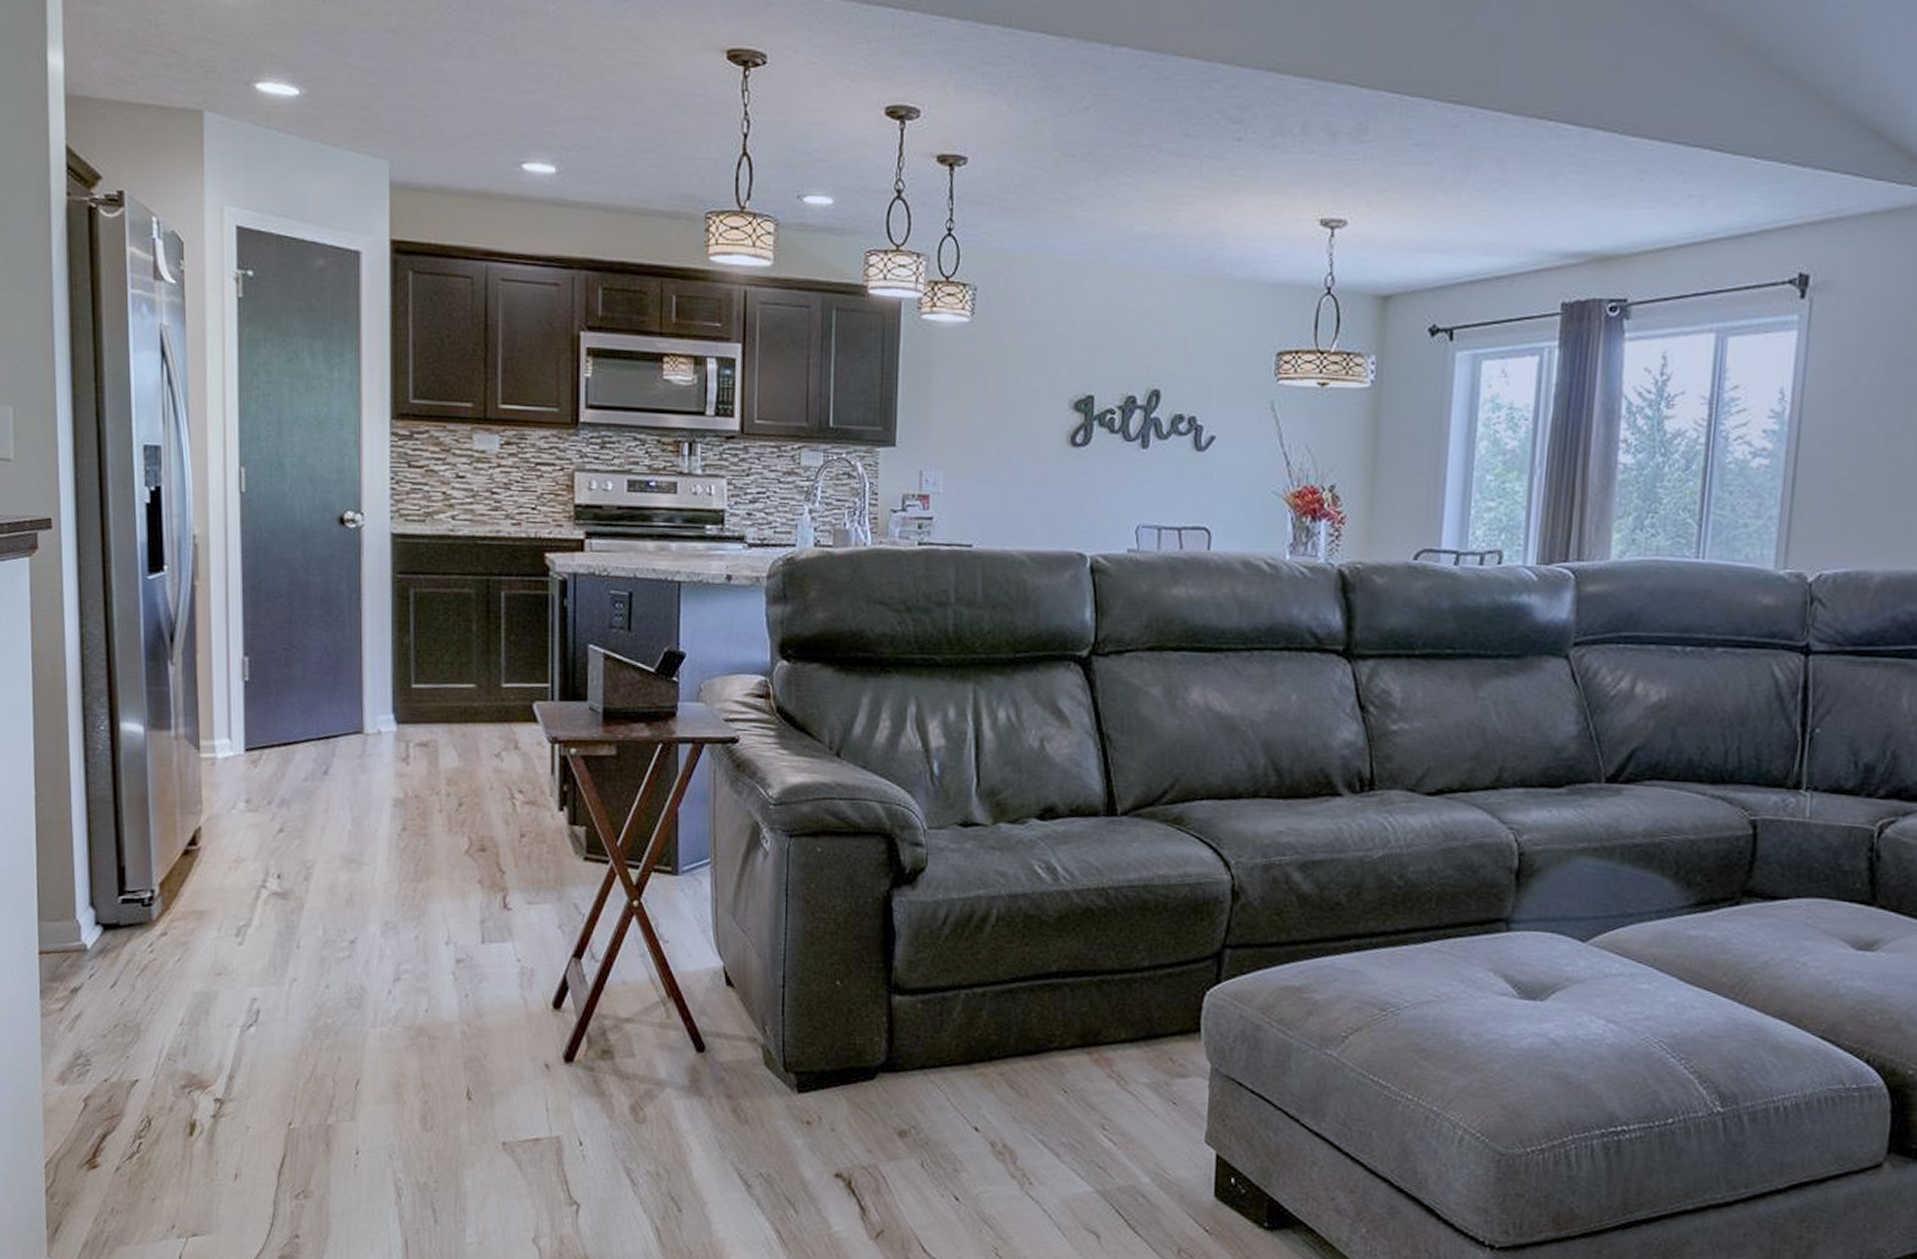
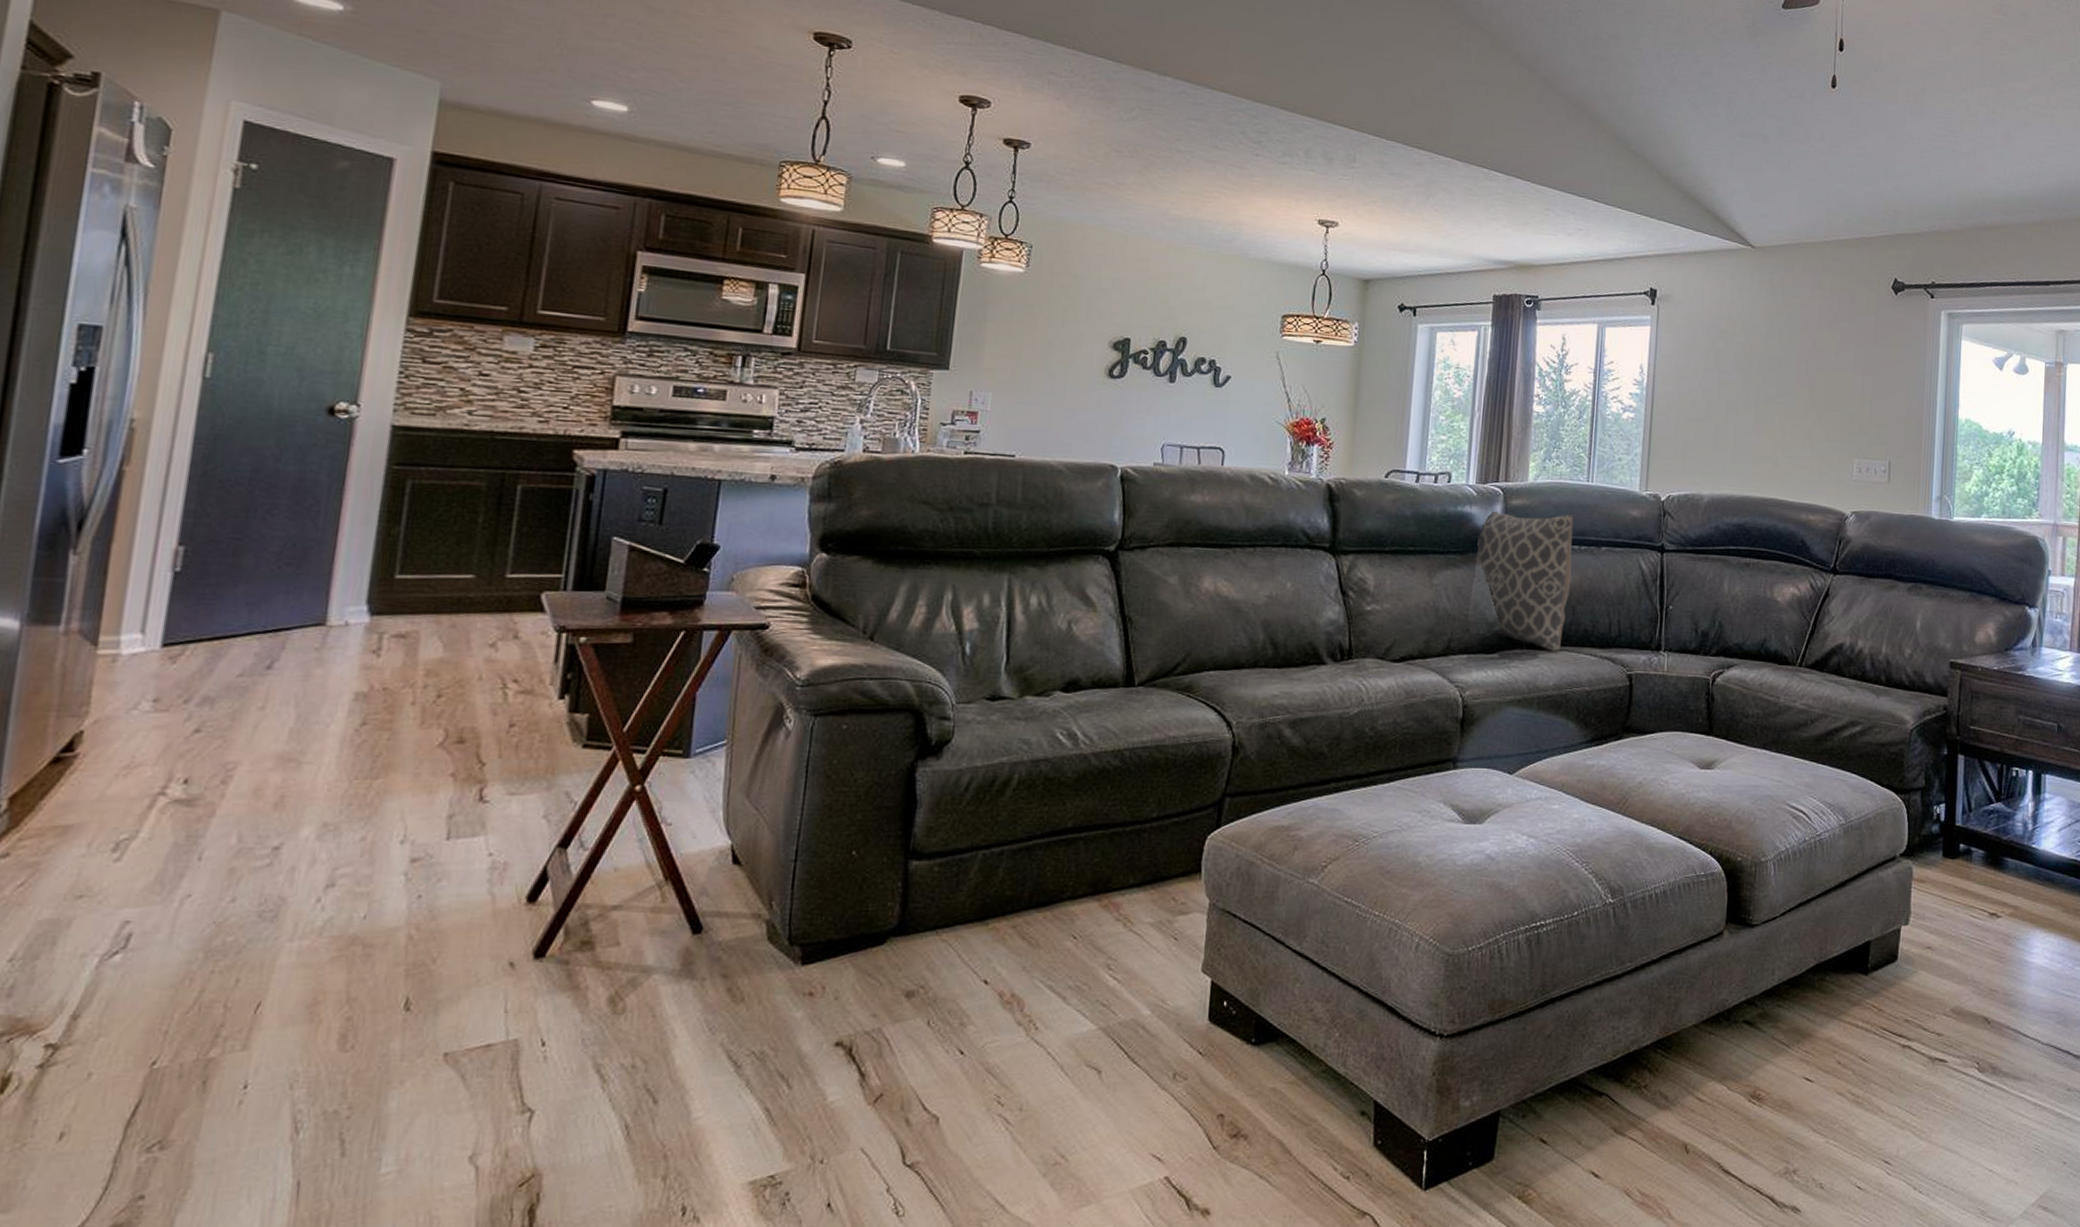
pillow: none [1536,598,1676,788] -> present [1476,509,1574,652]

